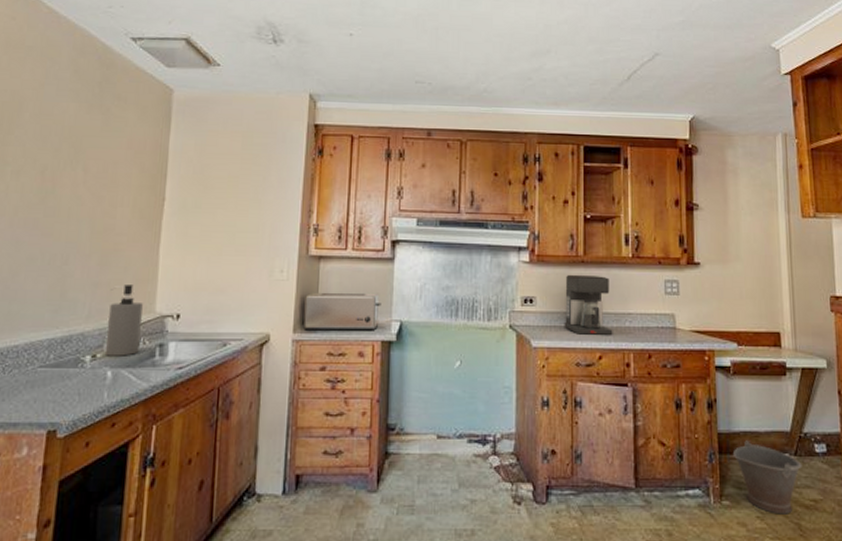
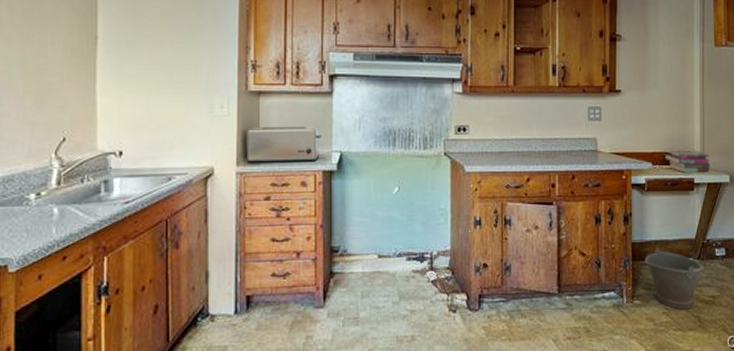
soap dispenser: present [104,285,143,356] -> none [48,124,84,194]
coffee maker: present [564,275,613,336] -> none [495,104,540,160]
books: none [751,329,804,357] -> present [664,150,711,174]

